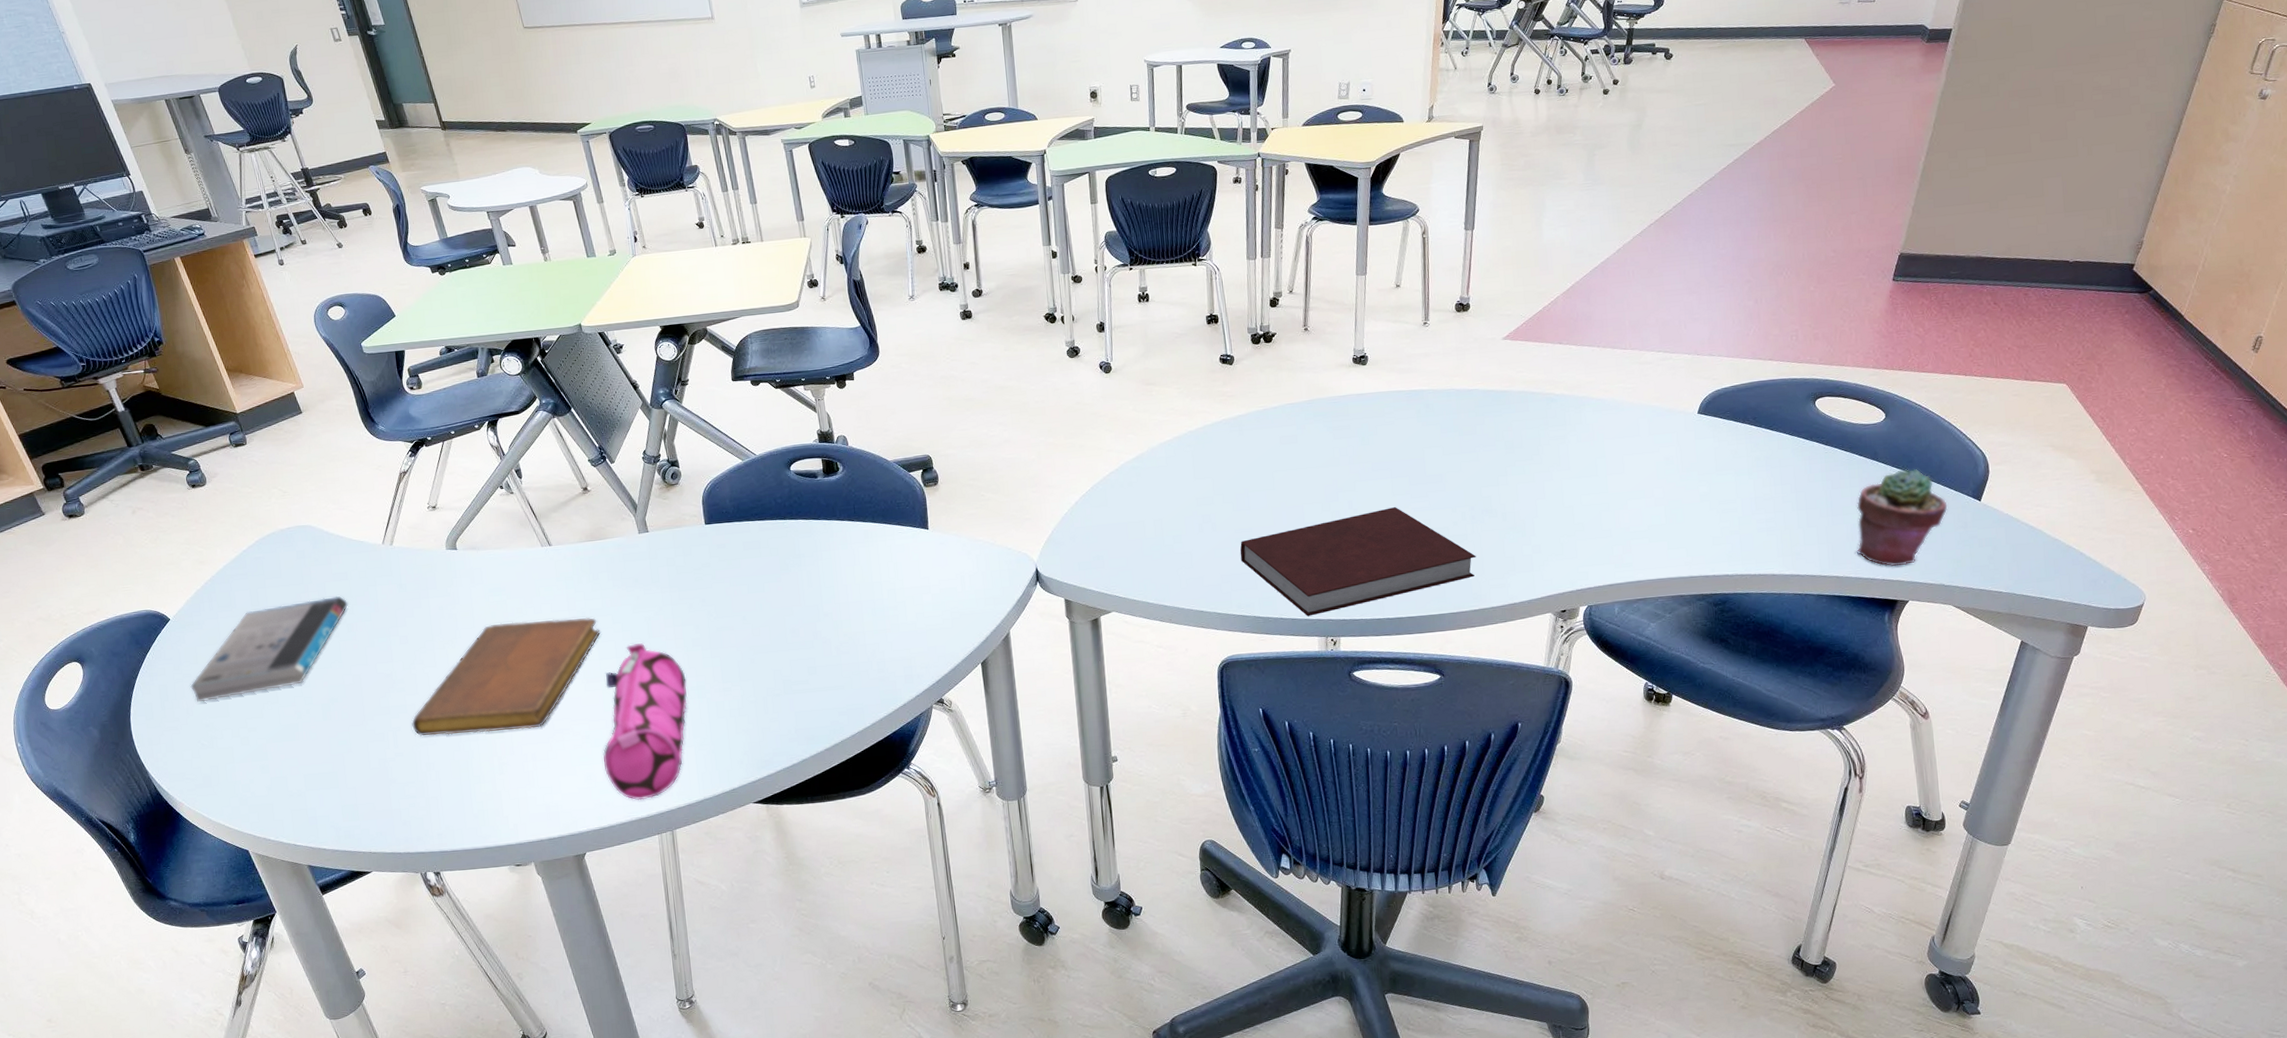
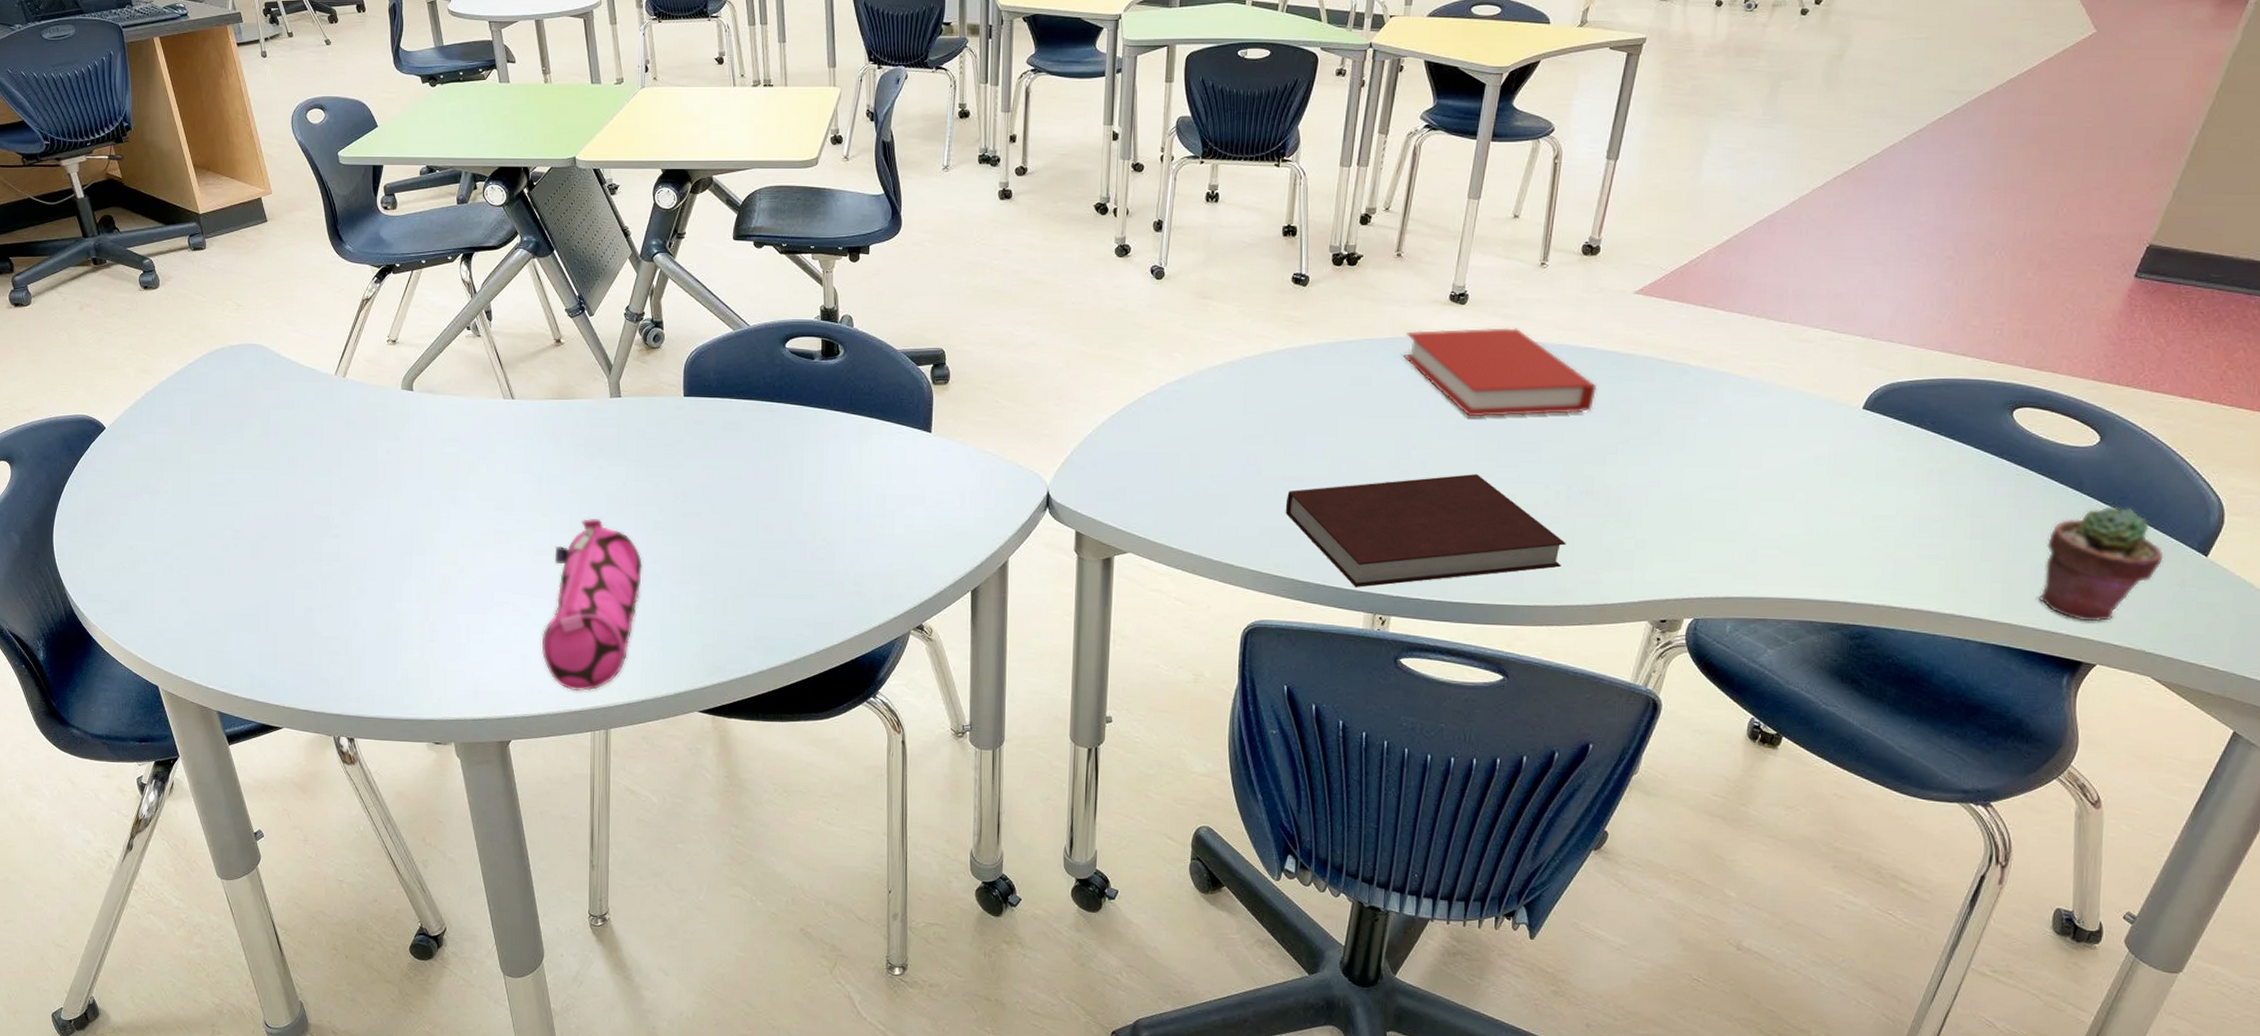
book: present [190,595,349,703] -> none [118,425,292,521]
notebook: present [411,617,600,737] -> none [343,477,556,597]
book: none [1321,379,1484,460] -> present [1403,327,1597,417]

